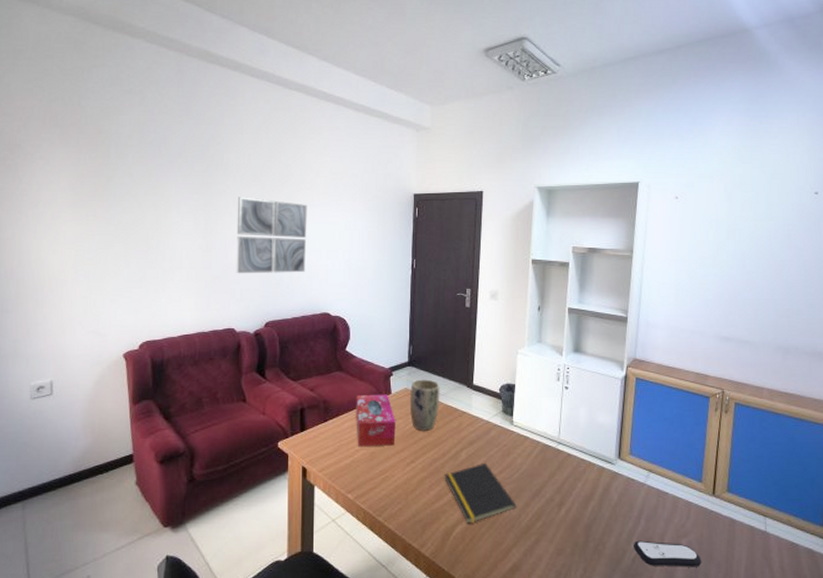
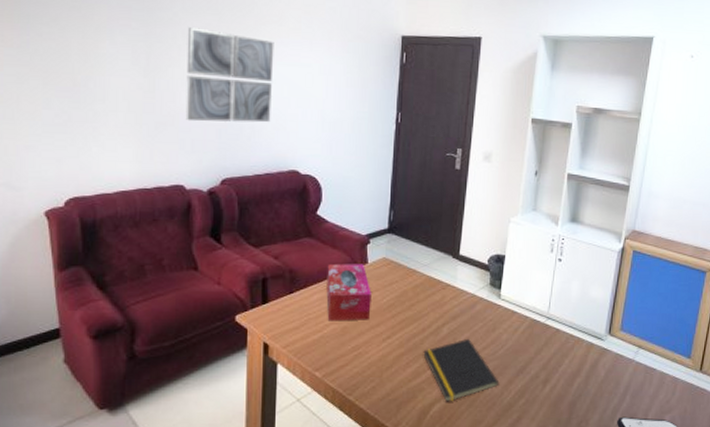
plant pot: present [410,379,440,431] -> none [388,248,423,304]

